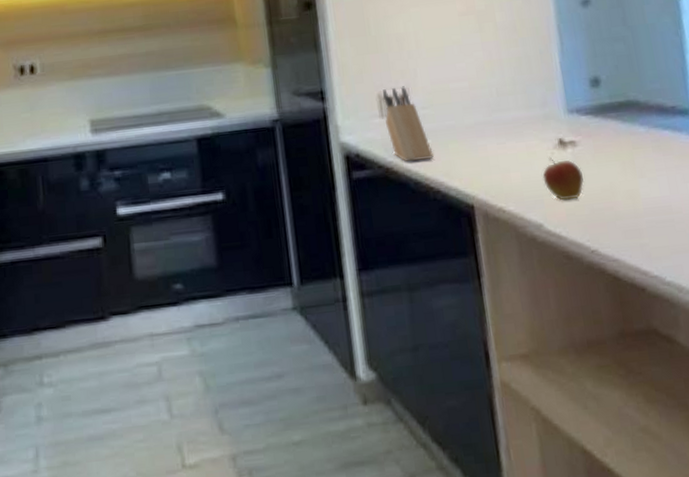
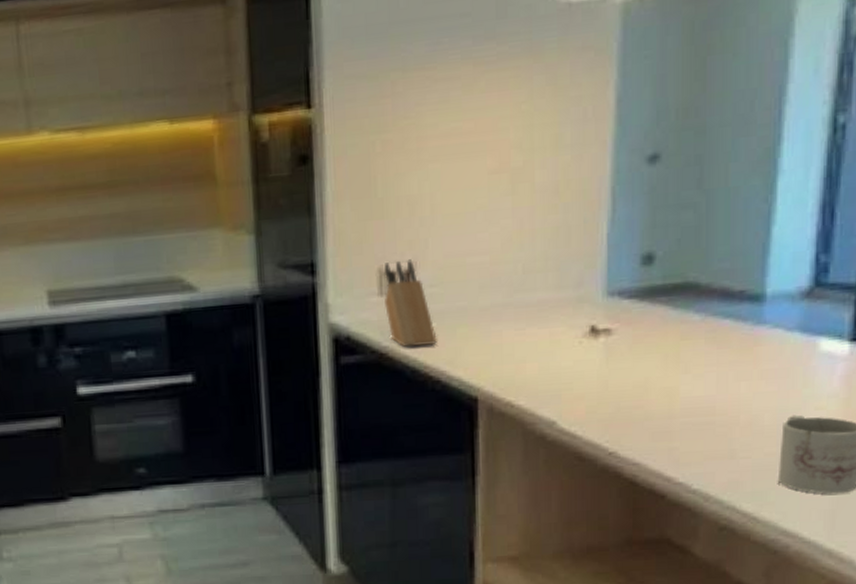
apple: present [542,156,585,201] -> none [564,346,614,397]

